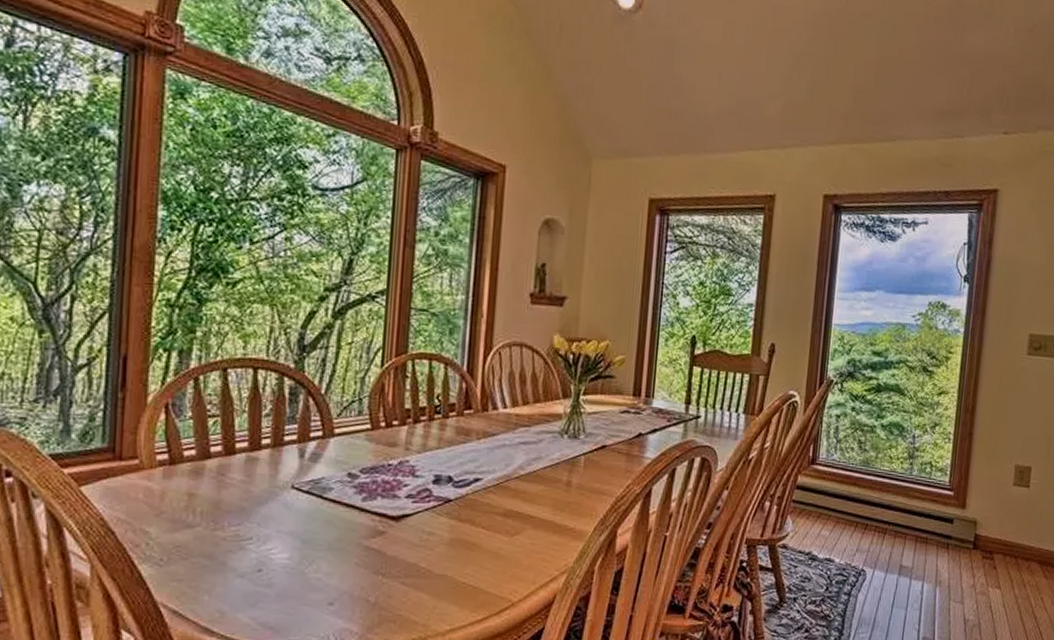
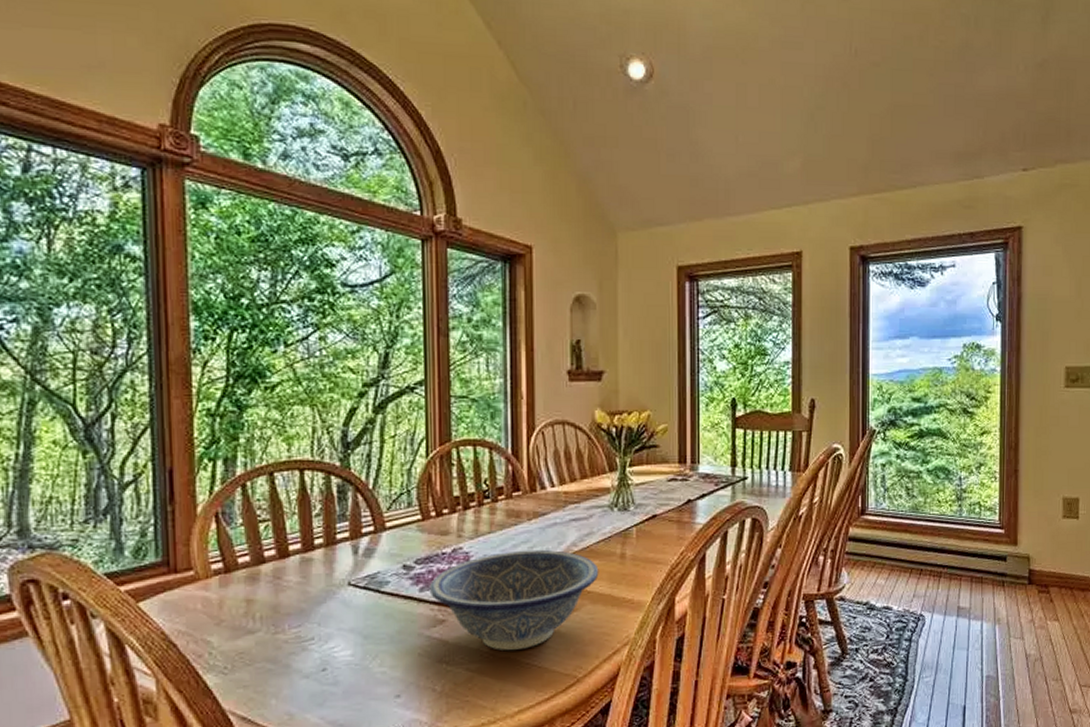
decorative bowl: none [372,469,544,569] -> present [429,549,599,651]

